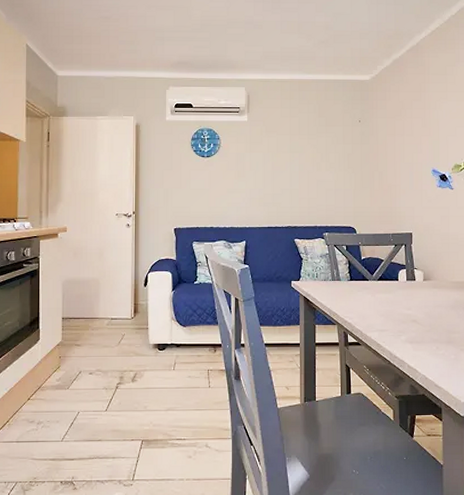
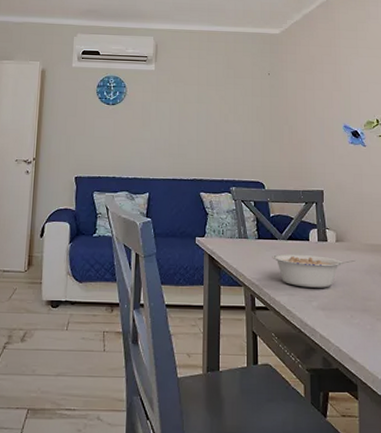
legume: none [363,293,442,323] -> present [272,253,356,288]

